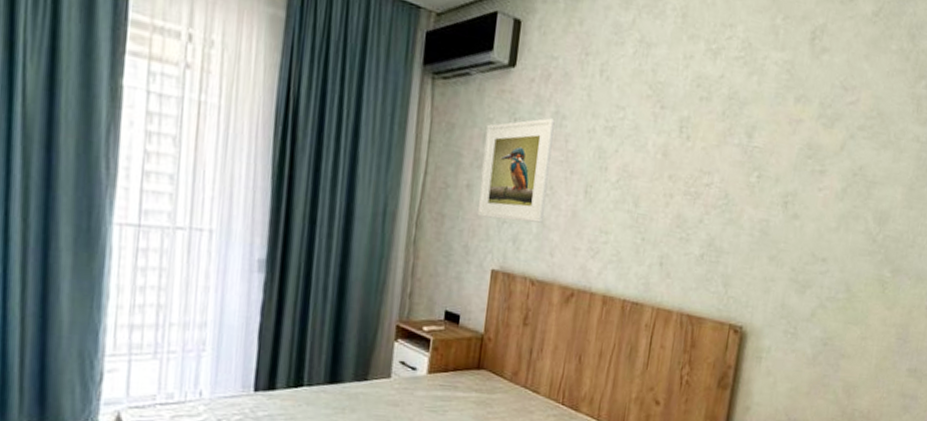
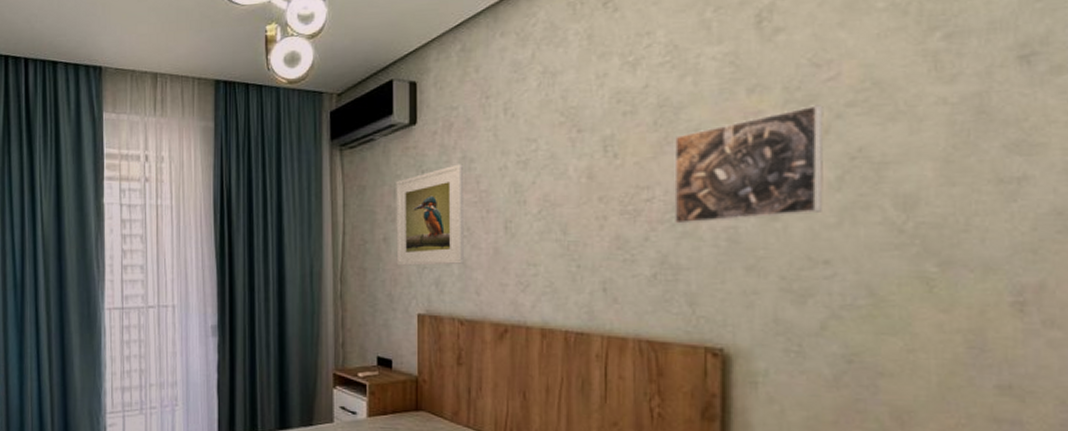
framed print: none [724,122,844,218] -> present [674,105,824,224]

